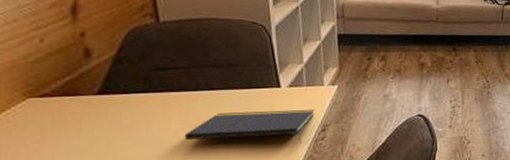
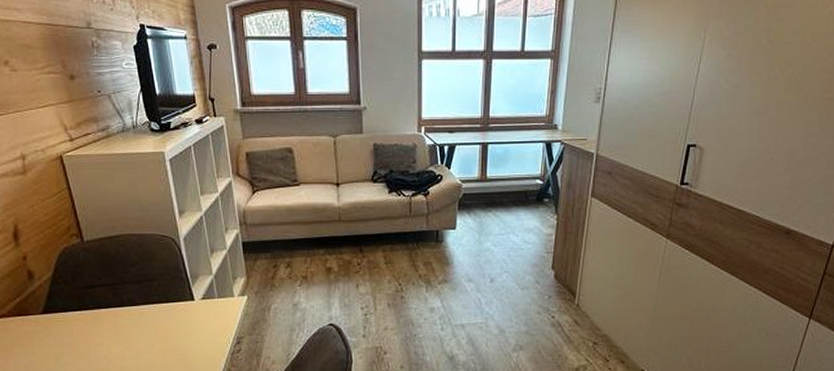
notepad: present [184,109,315,144] -> none [116,322,228,357]

